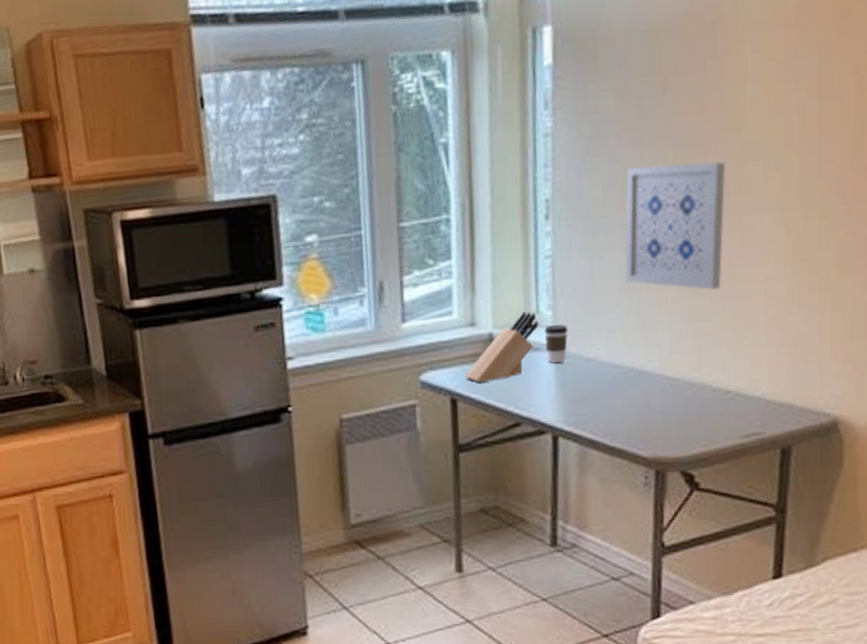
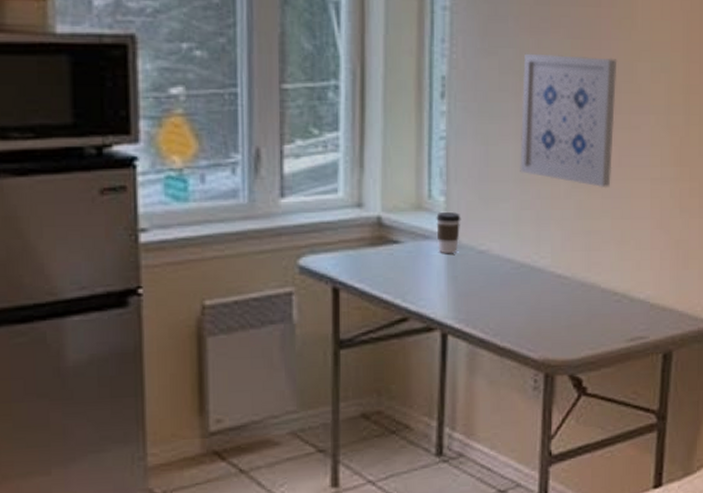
knife block: present [464,311,539,383] -> none [348,195,431,271]

